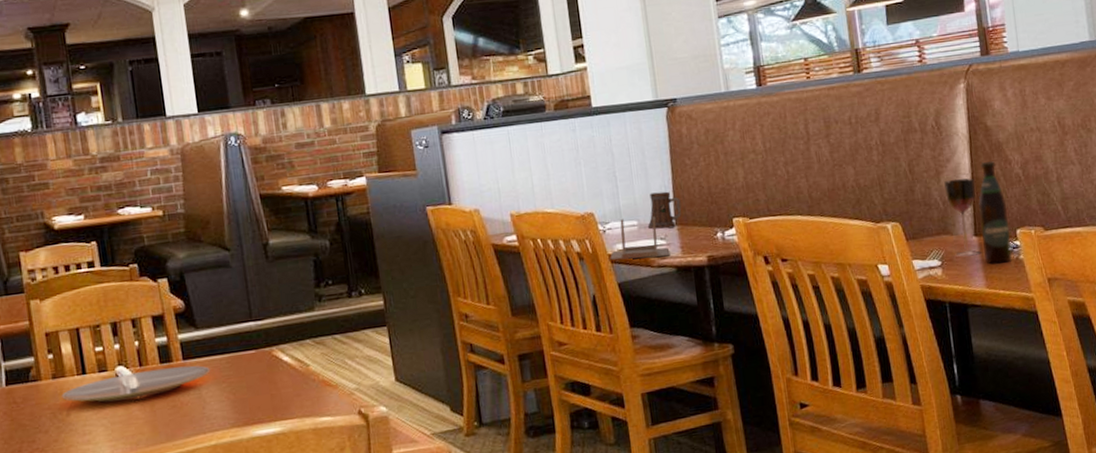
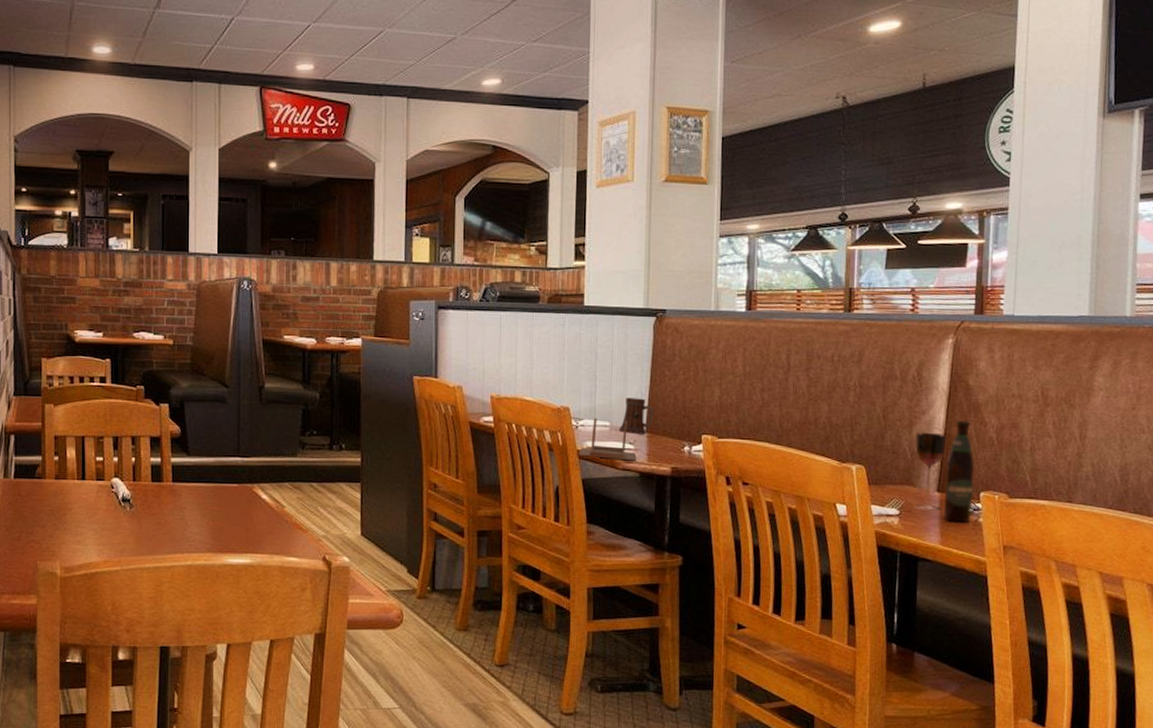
plate: present [61,365,211,403] -> none [61,486,196,511]

